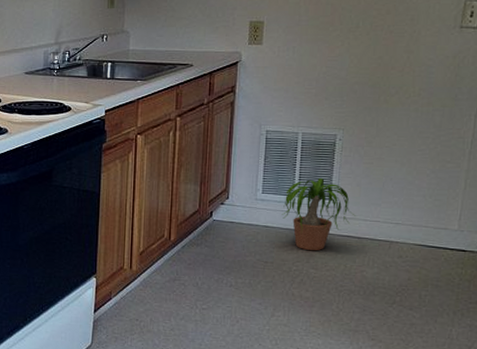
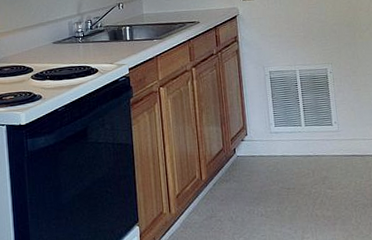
potted plant: present [282,178,357,251] -> none [294,107,356,173]

